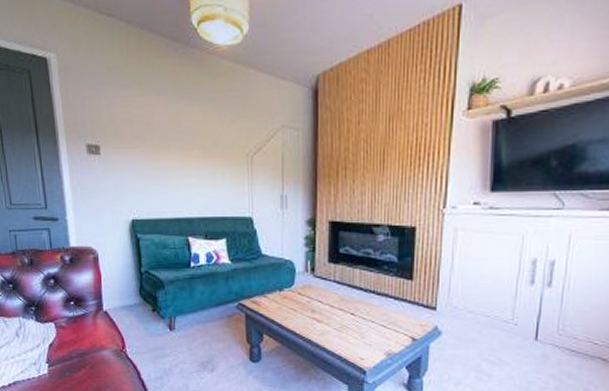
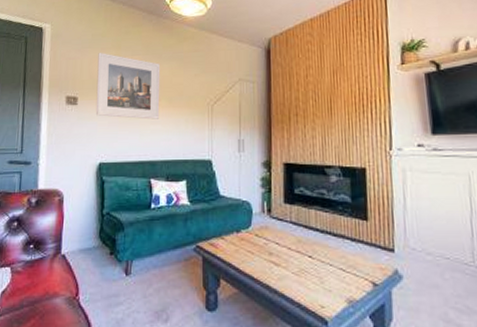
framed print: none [117,91,194,172] -> present [95,53,161,120]

